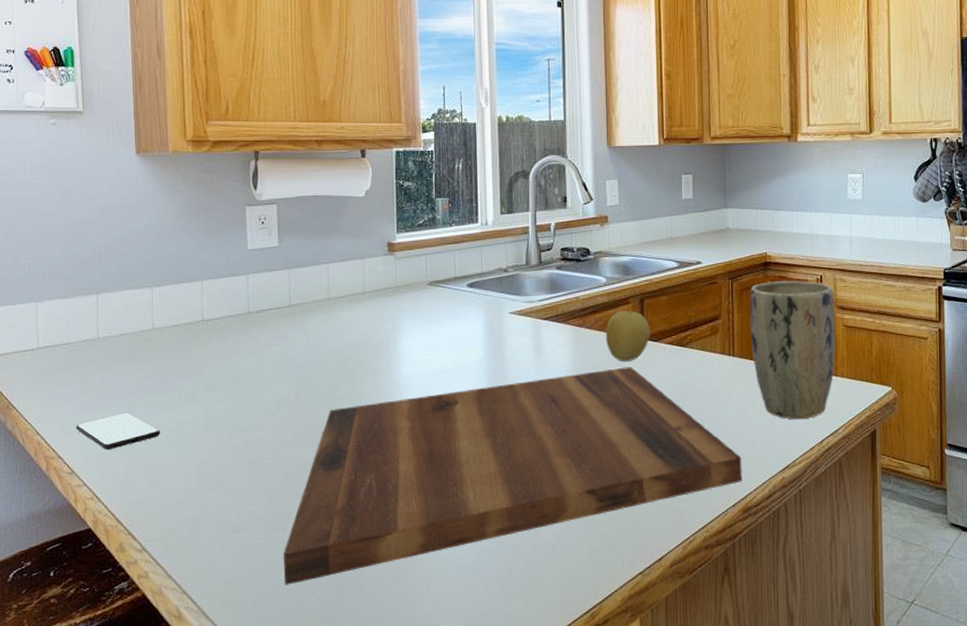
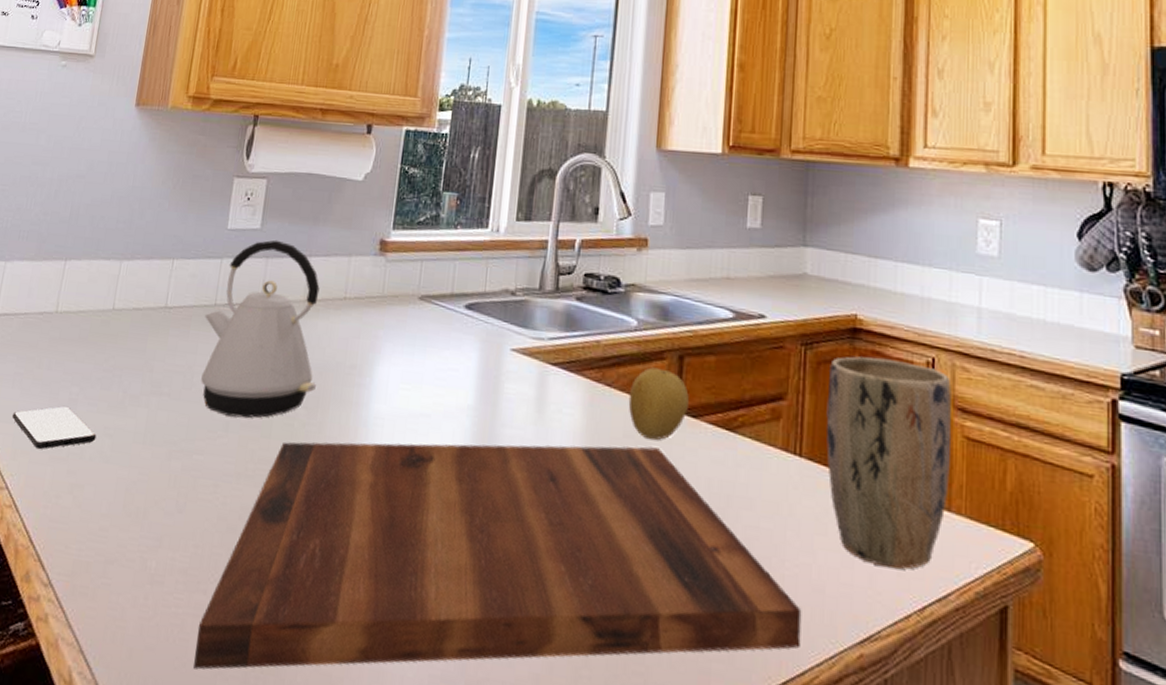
kettle: none [241,253,351,398] -> present [201,240,320,419]

